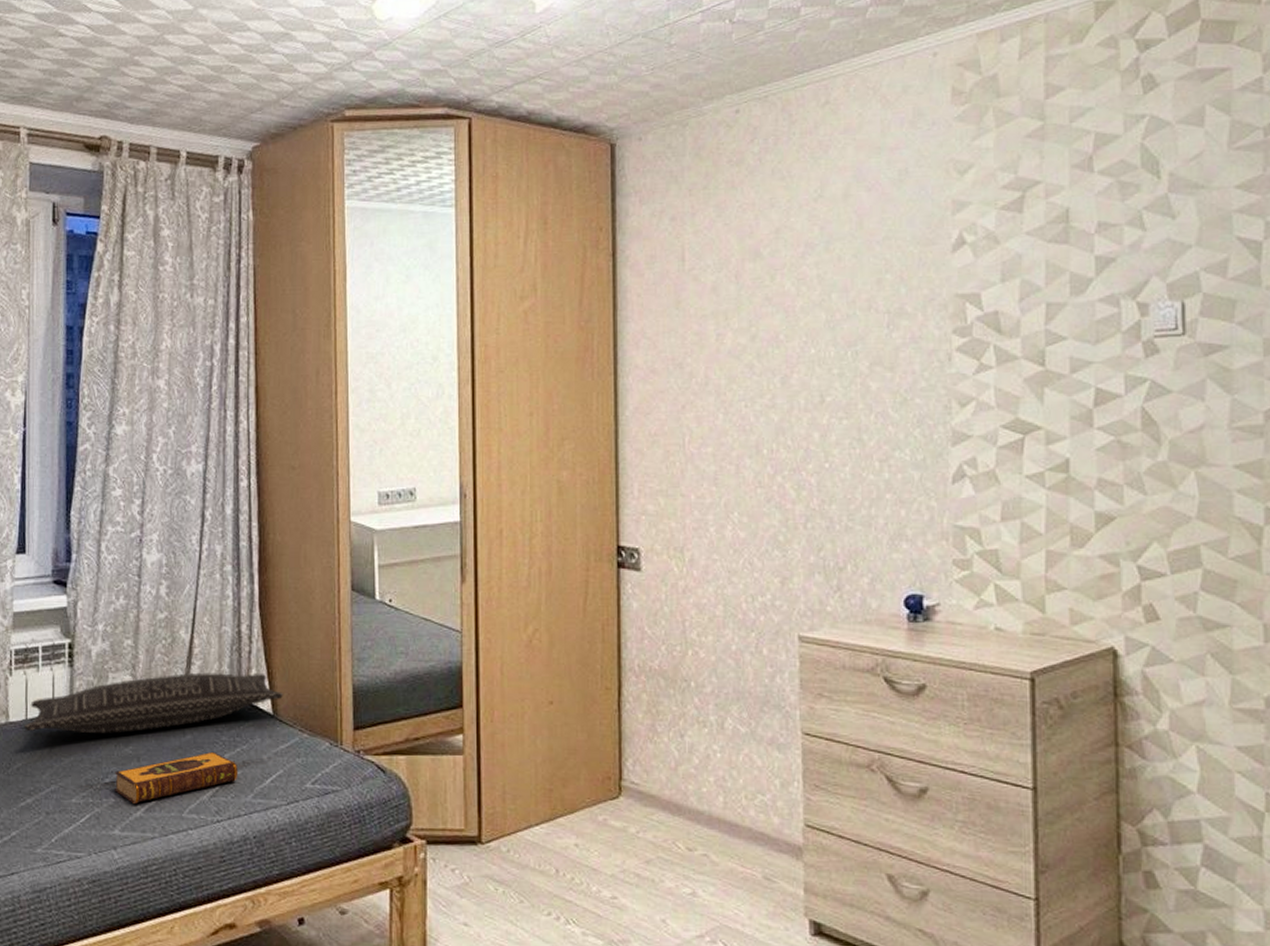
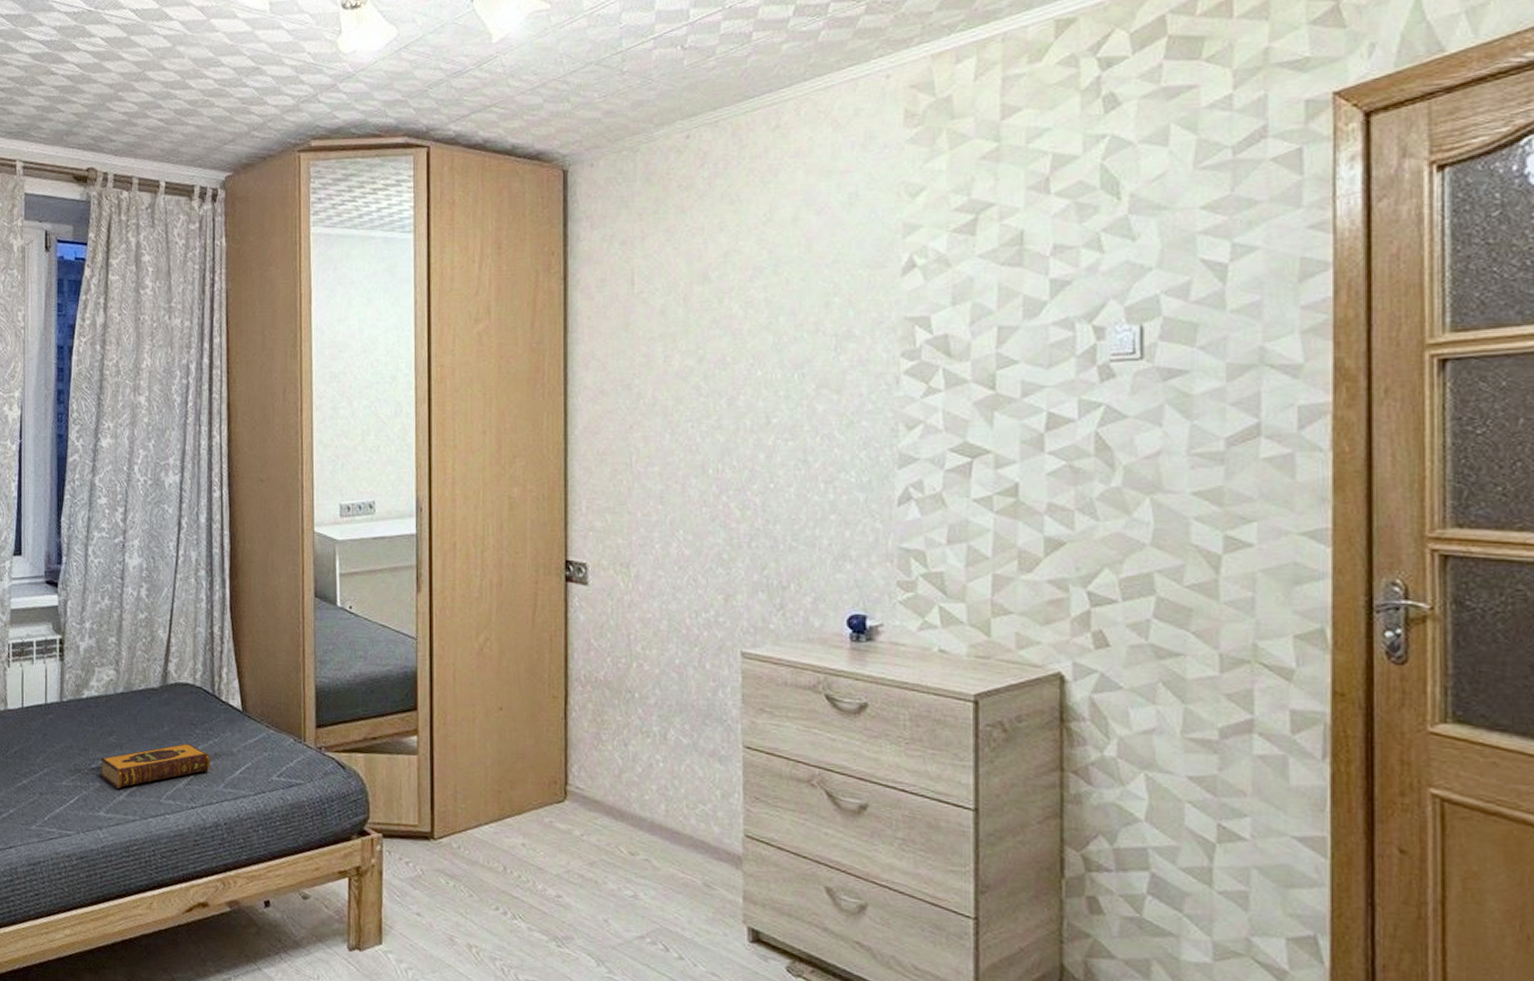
pillow: present [24,672,284,733] -> none [20,669,252,723]

